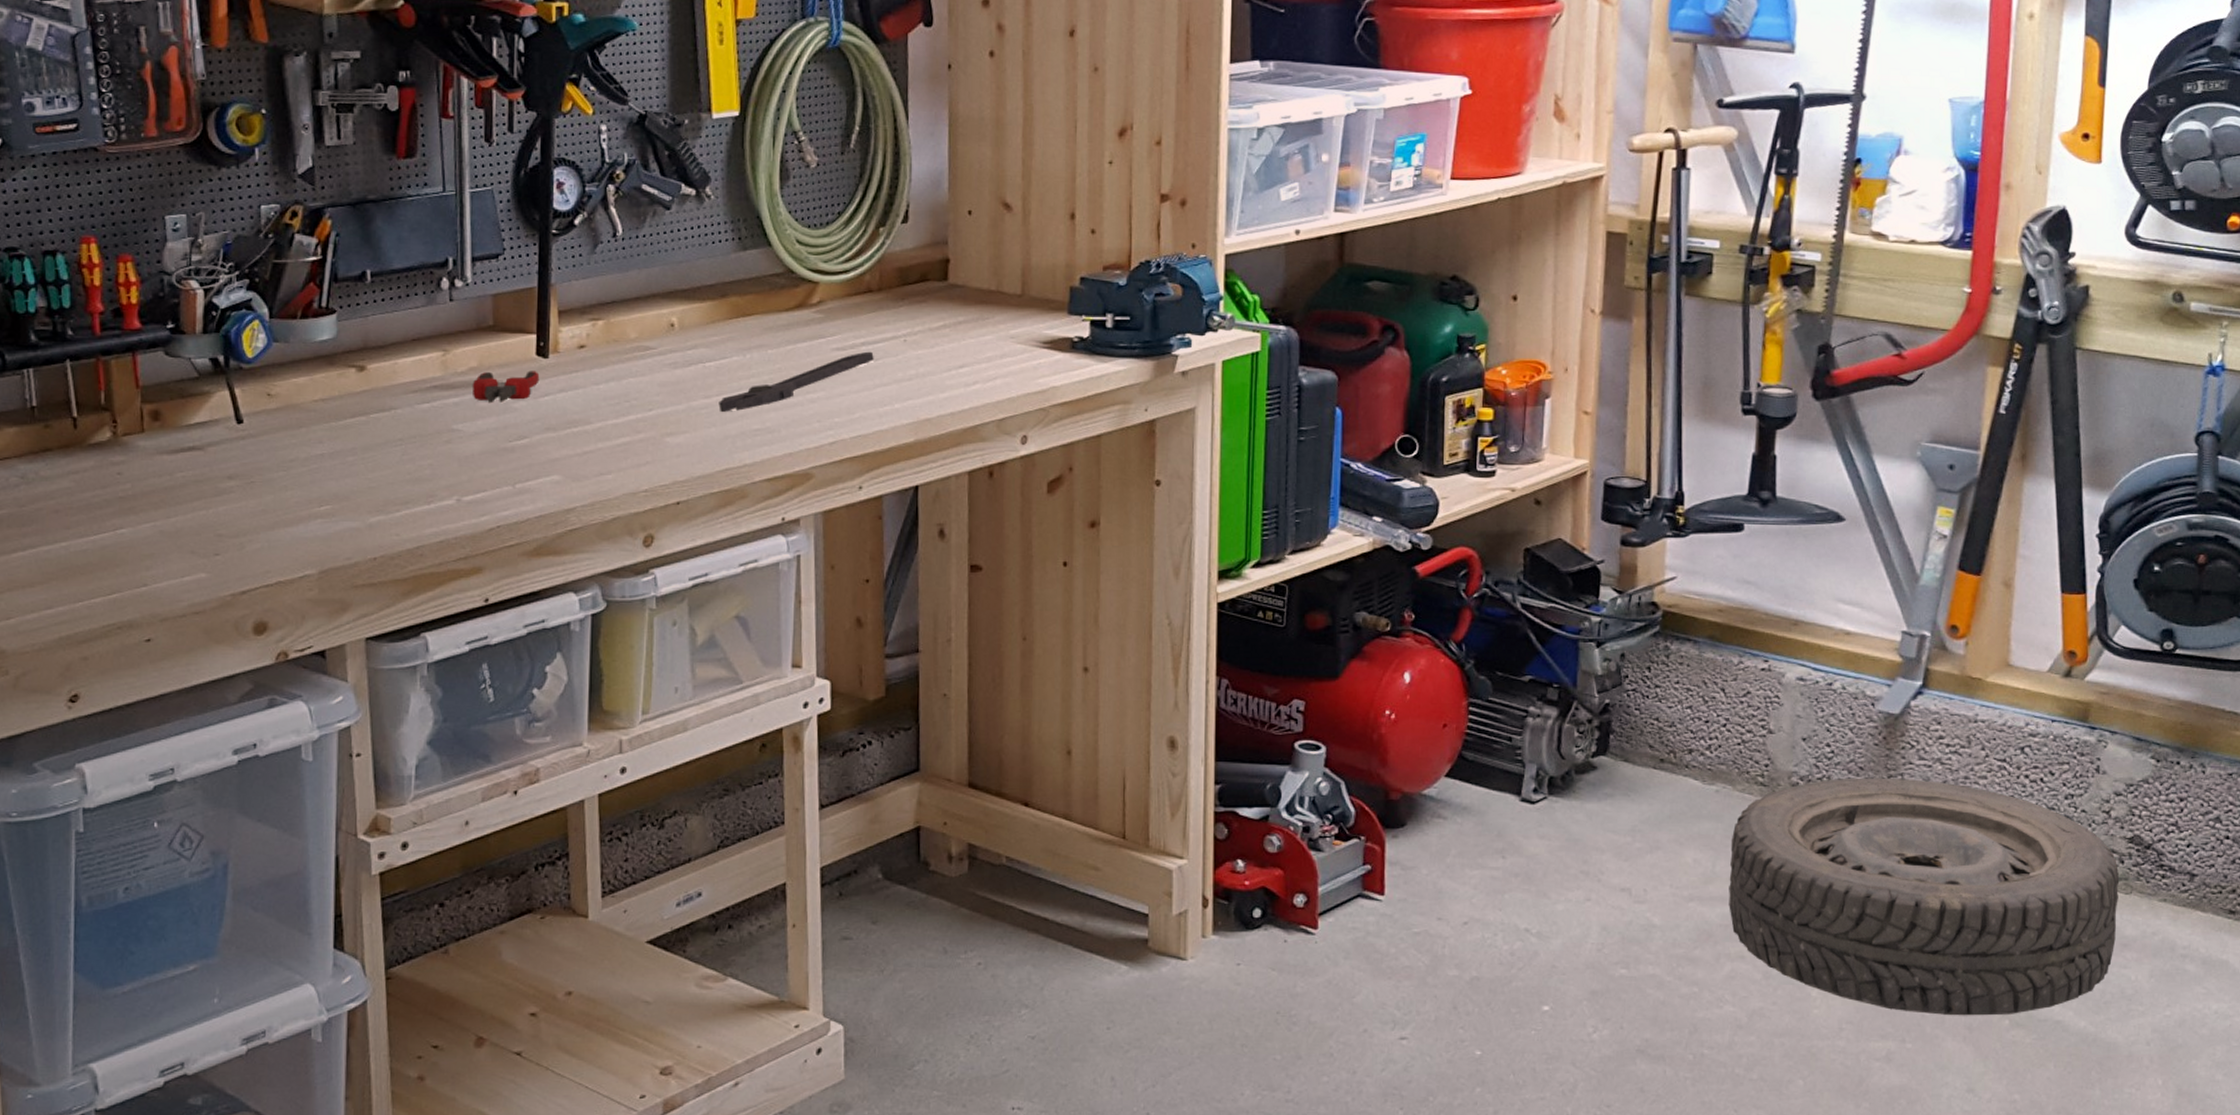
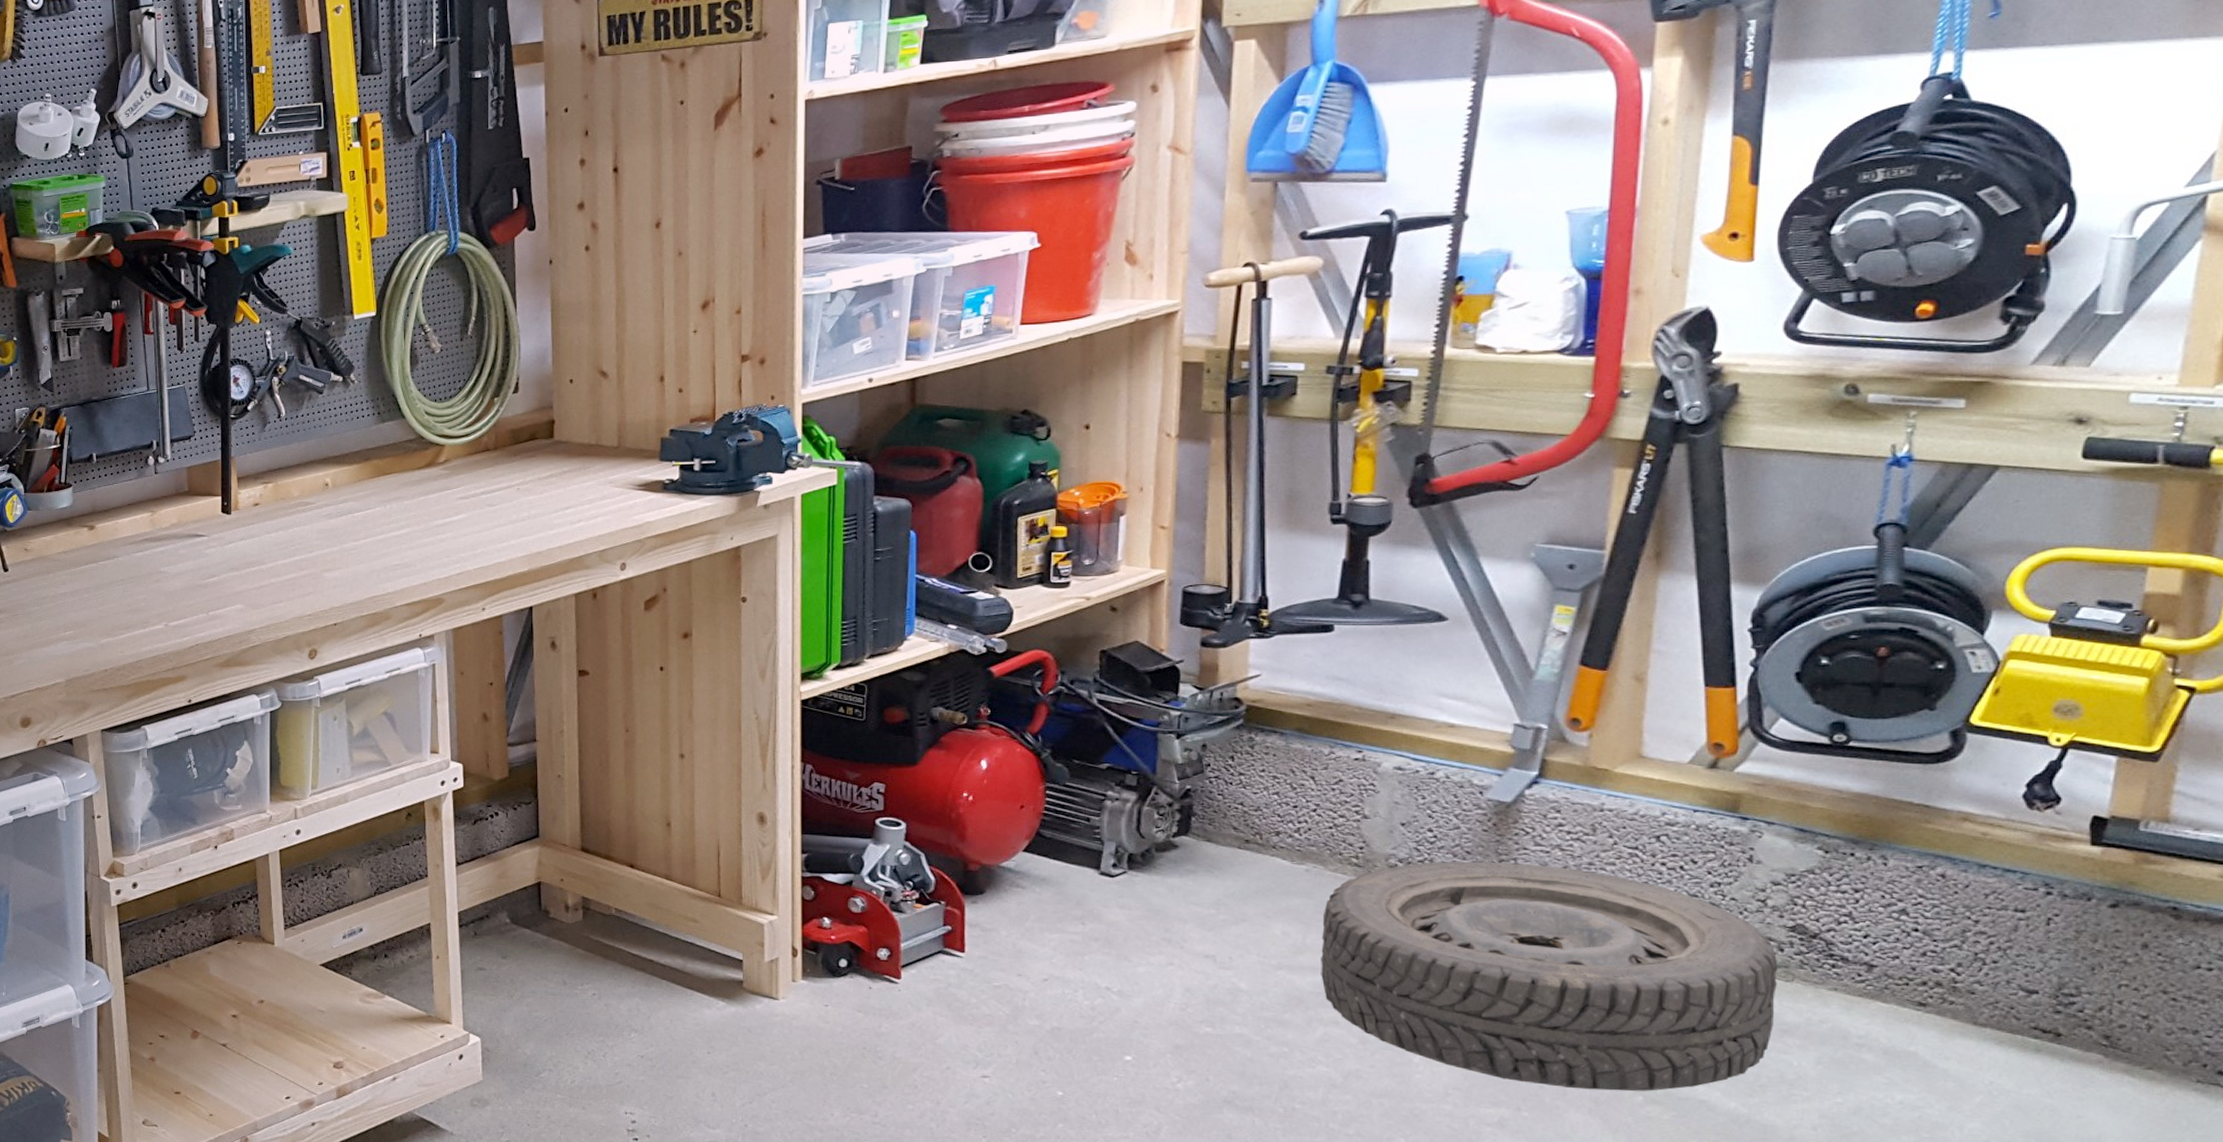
pliers: present [472,371,540,402] -> none [173,524,225,550]
wrench: present [718,351,874,413] -> none [365,499,492,553]

